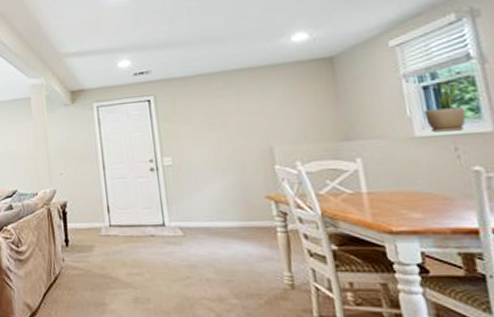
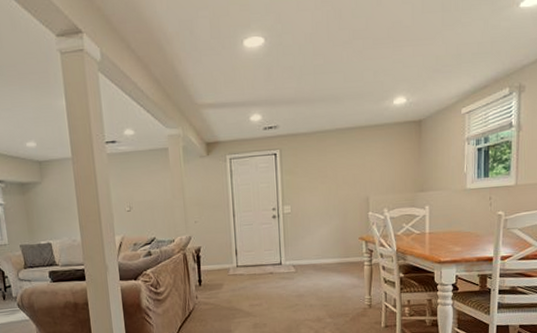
potted plant: present [424,84,467,133] -> none [475,147,501,186]

